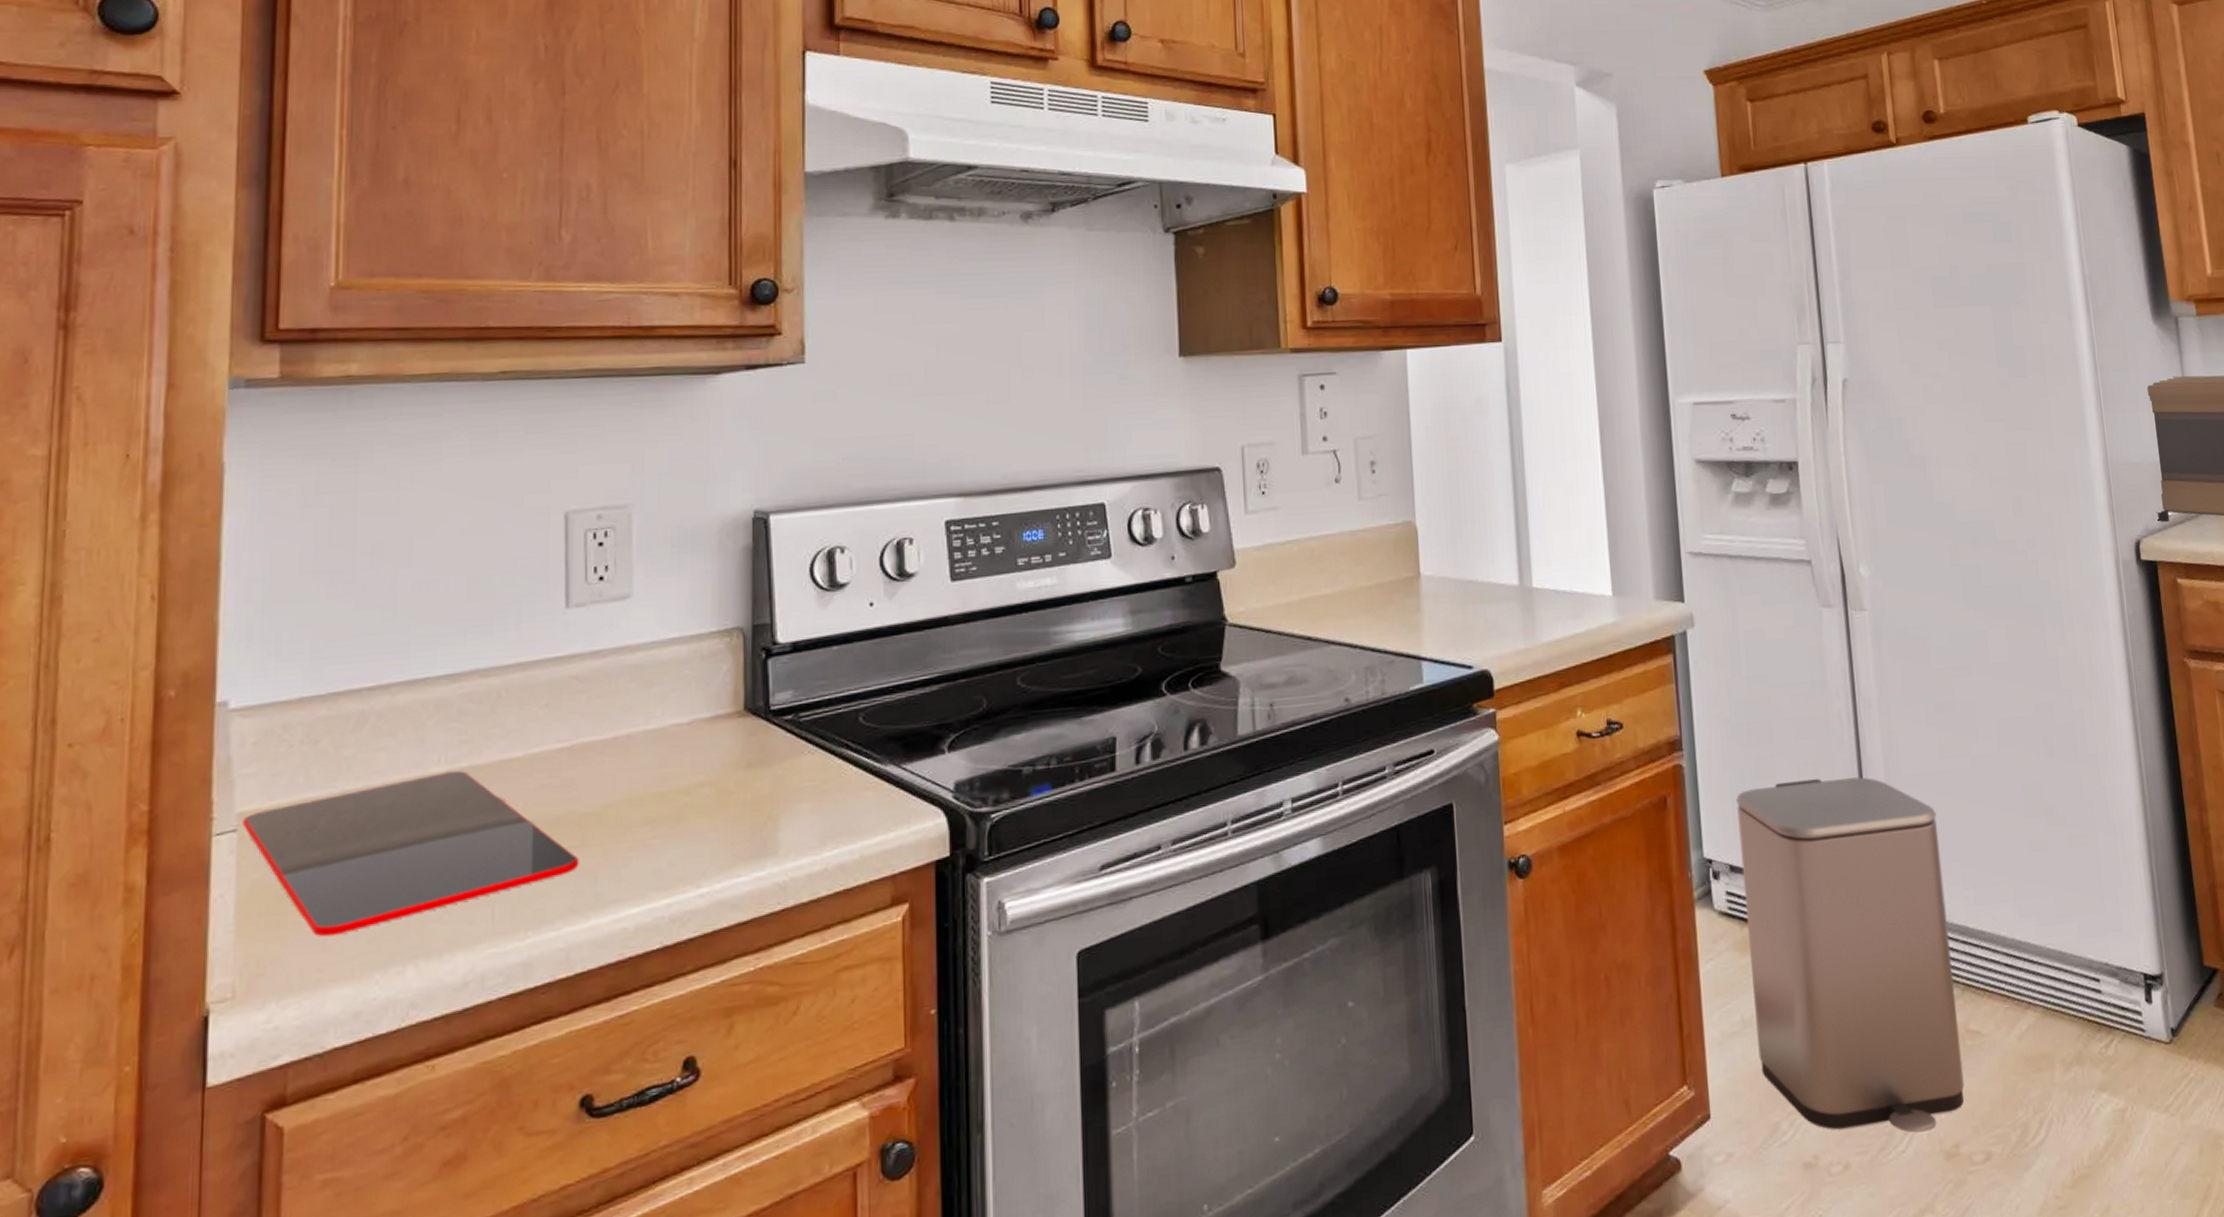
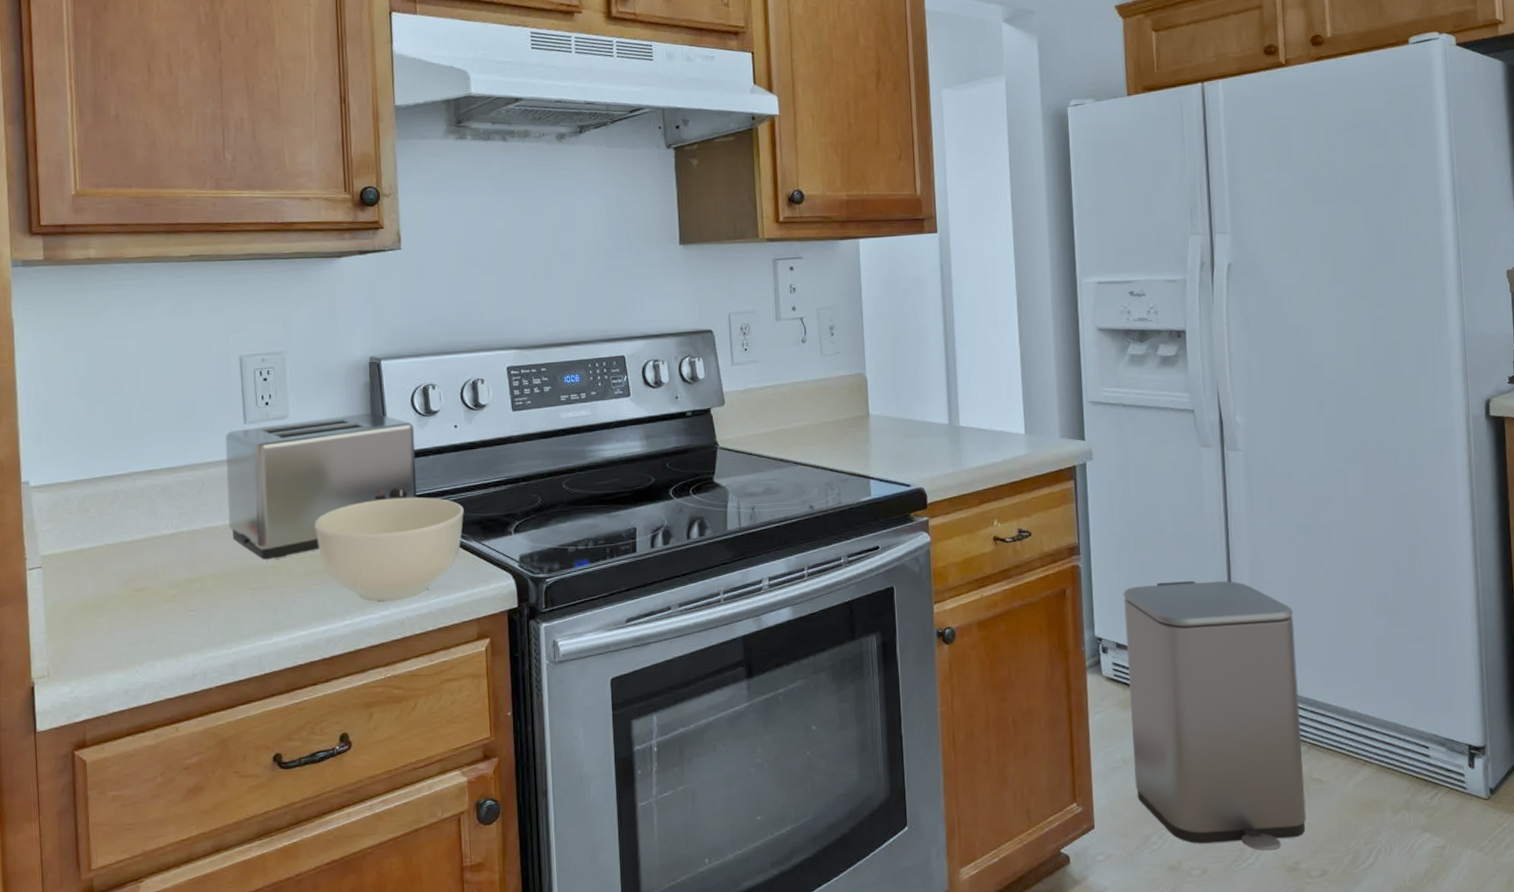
cutting board: present [243,771,579,937] -> none [45,534,264,640]
toaster: none [534,588,813,805] -> present [225,413,417,560]
bowl: none [662,704,879,859] -> present [314,497,464,602]

